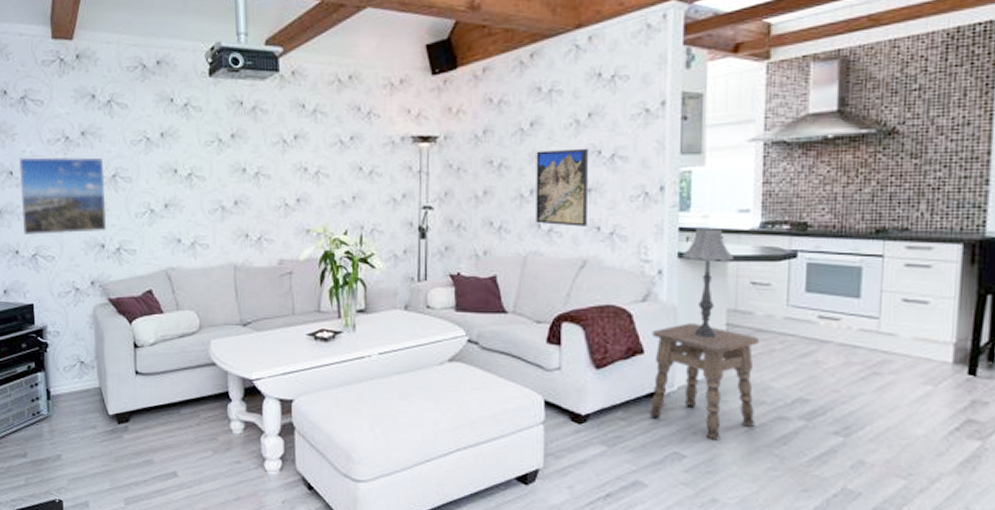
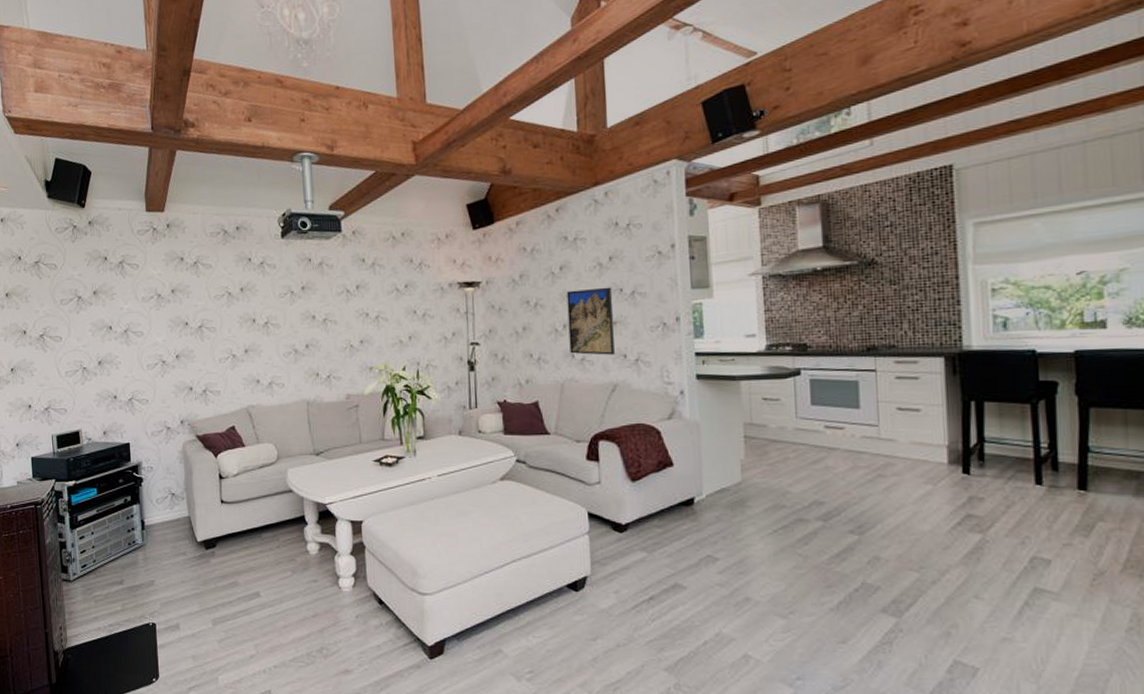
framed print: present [19,156,106,236] -> none [118,311,194,382]
side table: present [650,323,760,441] -> none [679,437,778,543]
table lamp: present [683,227,733,339] -> none [700,351,745,451]

